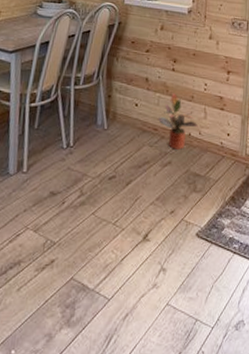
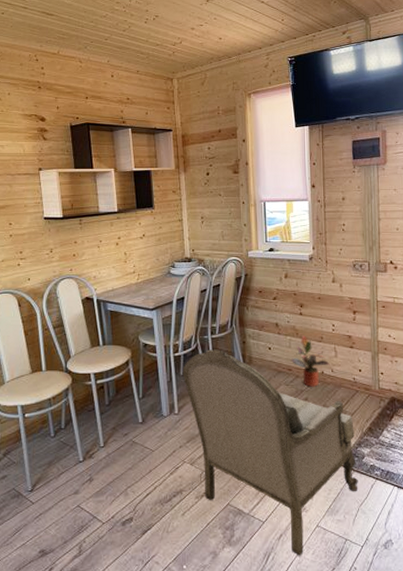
armchair: none [37,101,217,340] -> present [182,349,358,557]

